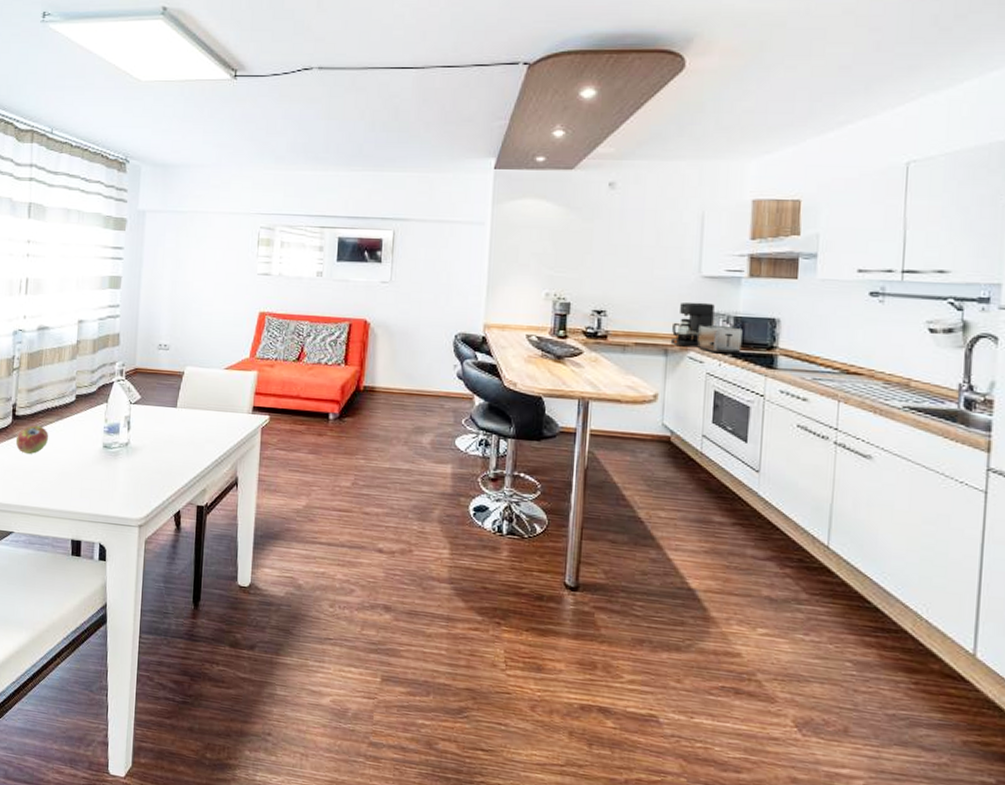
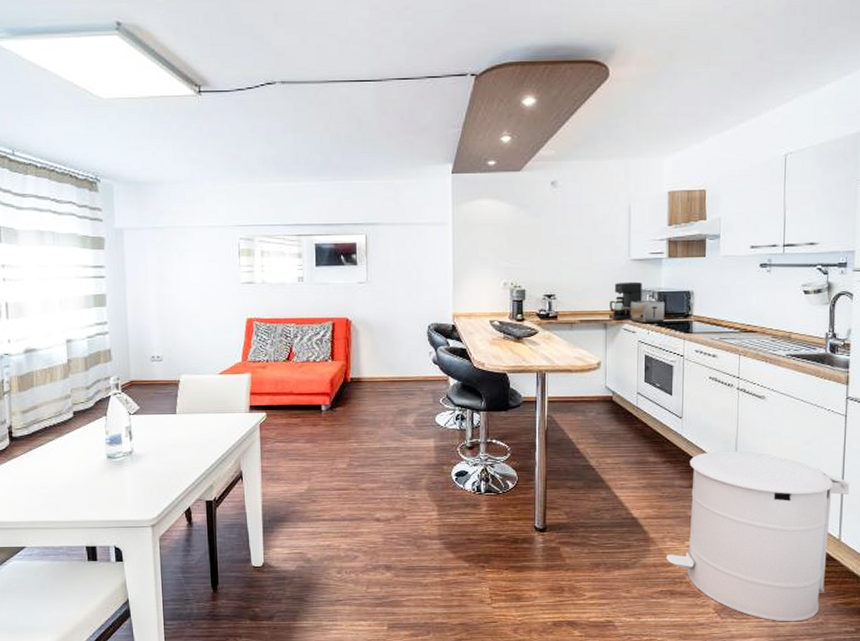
fruit: present [15,425,49,455] -> none [15,444,51,473]
trash can: none [731,517,991,758] -> present [666,451,850,622]

